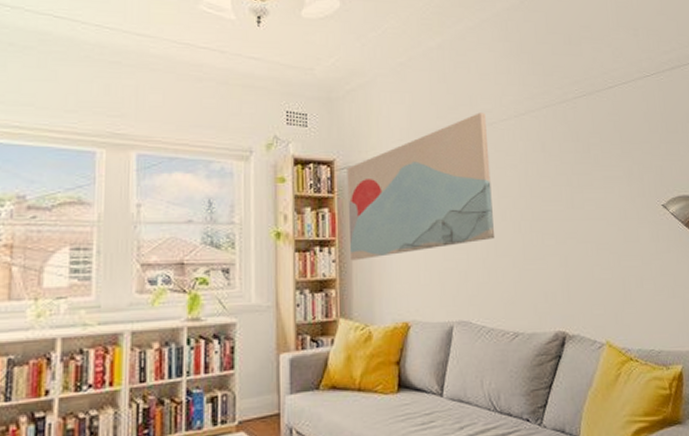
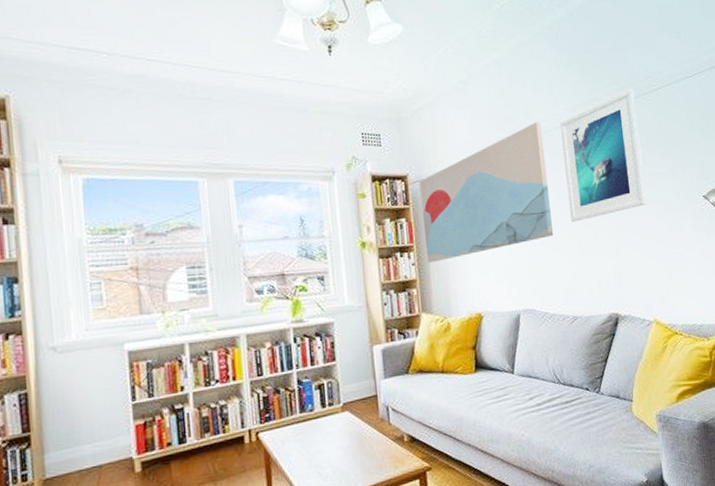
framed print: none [506,84,601,224] -> present [559,89,647,222]

